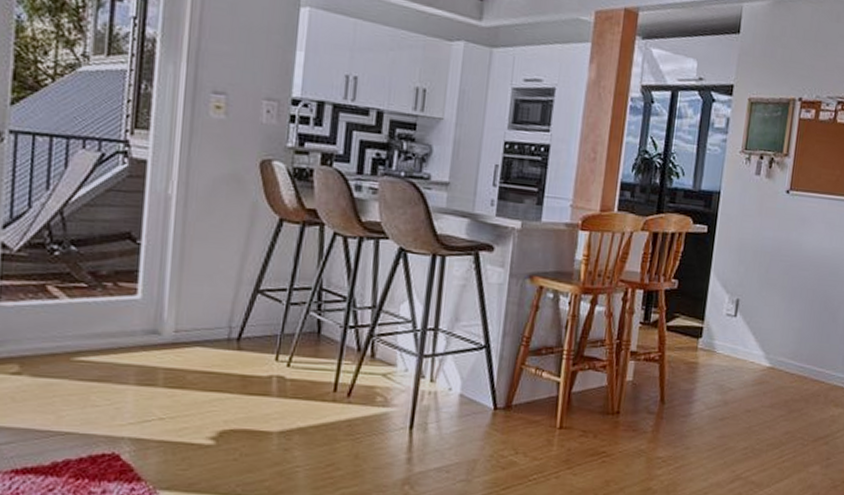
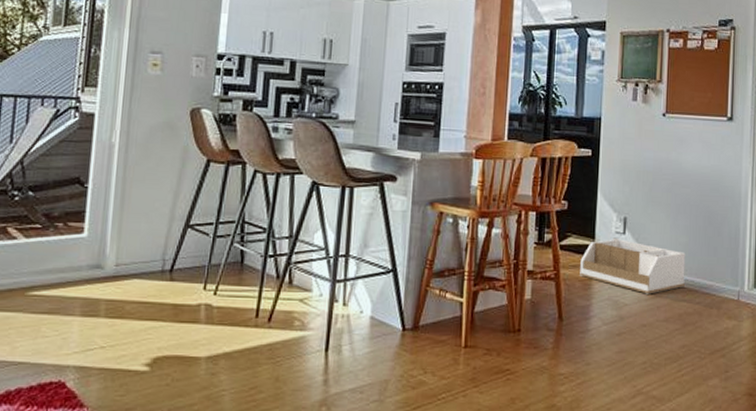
storage bin: none [685,320,798,380] -> present [580,237,686,294]

